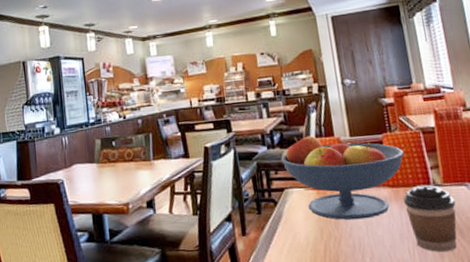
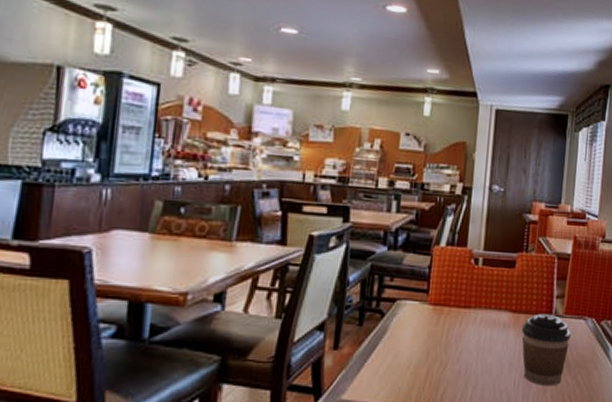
fruit bowl: present [281,135,404,220] -> none [401,241,535,344]

